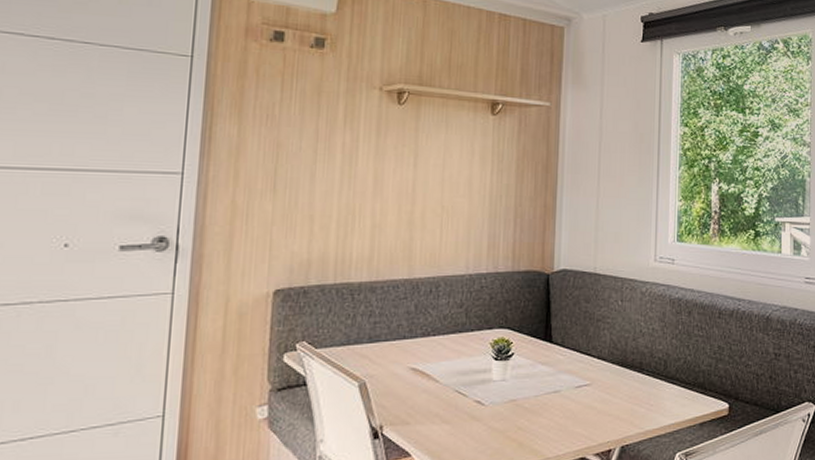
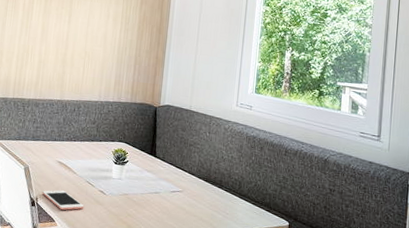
cell phone: none [388,409,454,438] -> present [42,190,84,211]

